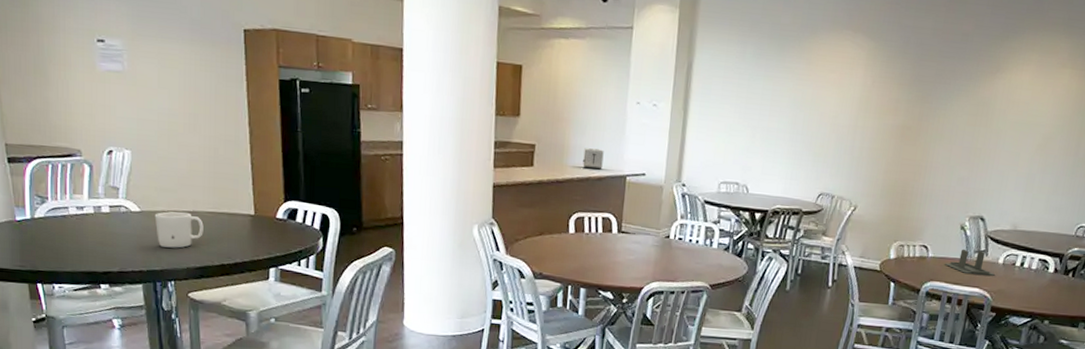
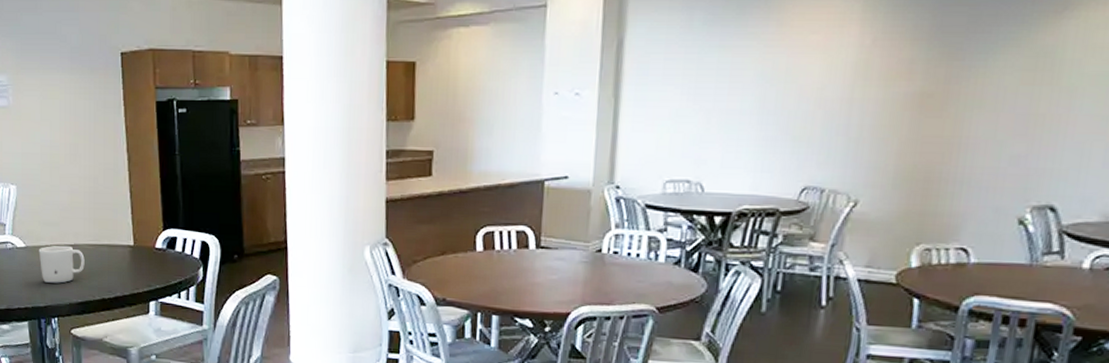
toaster: present [583,148,604,170] -> none [490,151,516,175]
napkin holder: present [945,249,995,276] -> none [996,250,1077,286]

